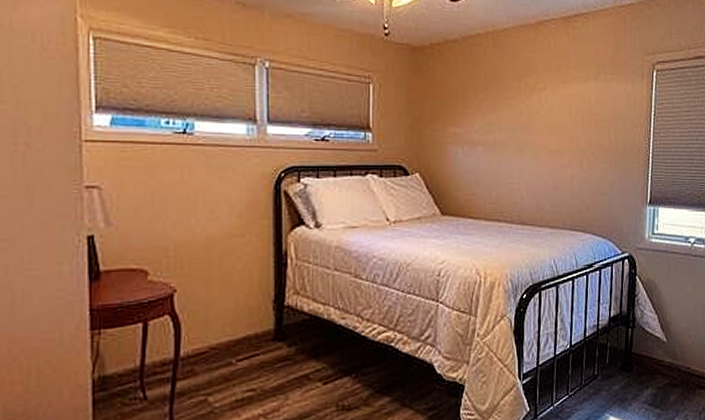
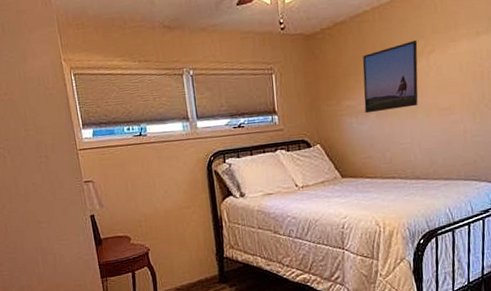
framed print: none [472,73,530,145] -> present [362,39,419,114]

